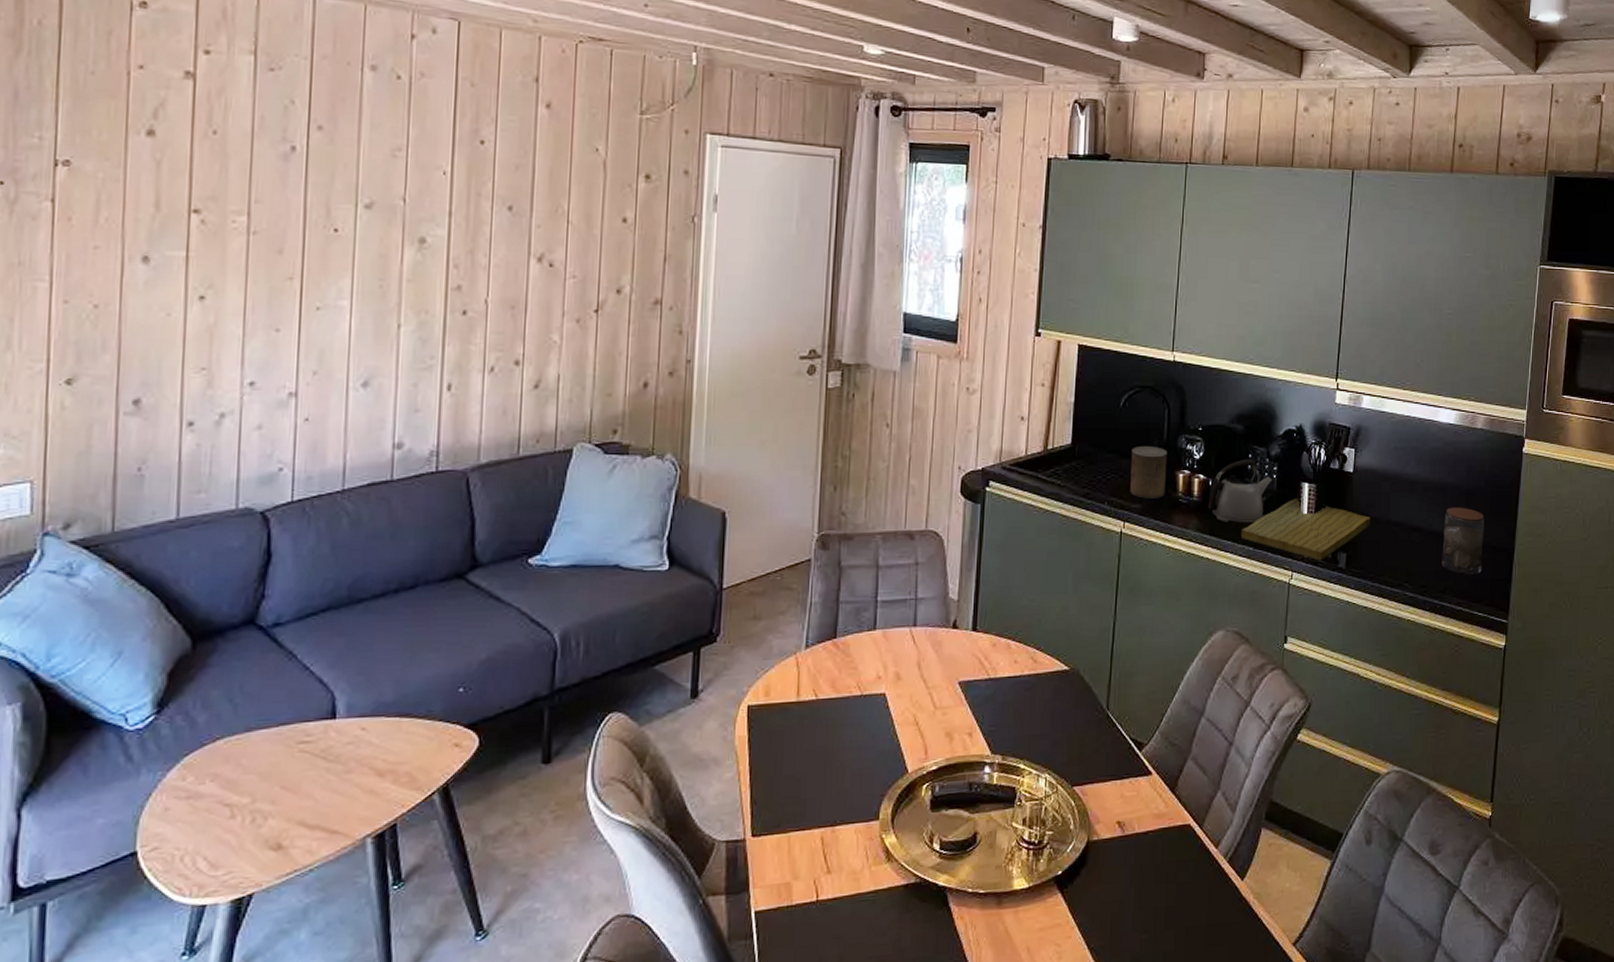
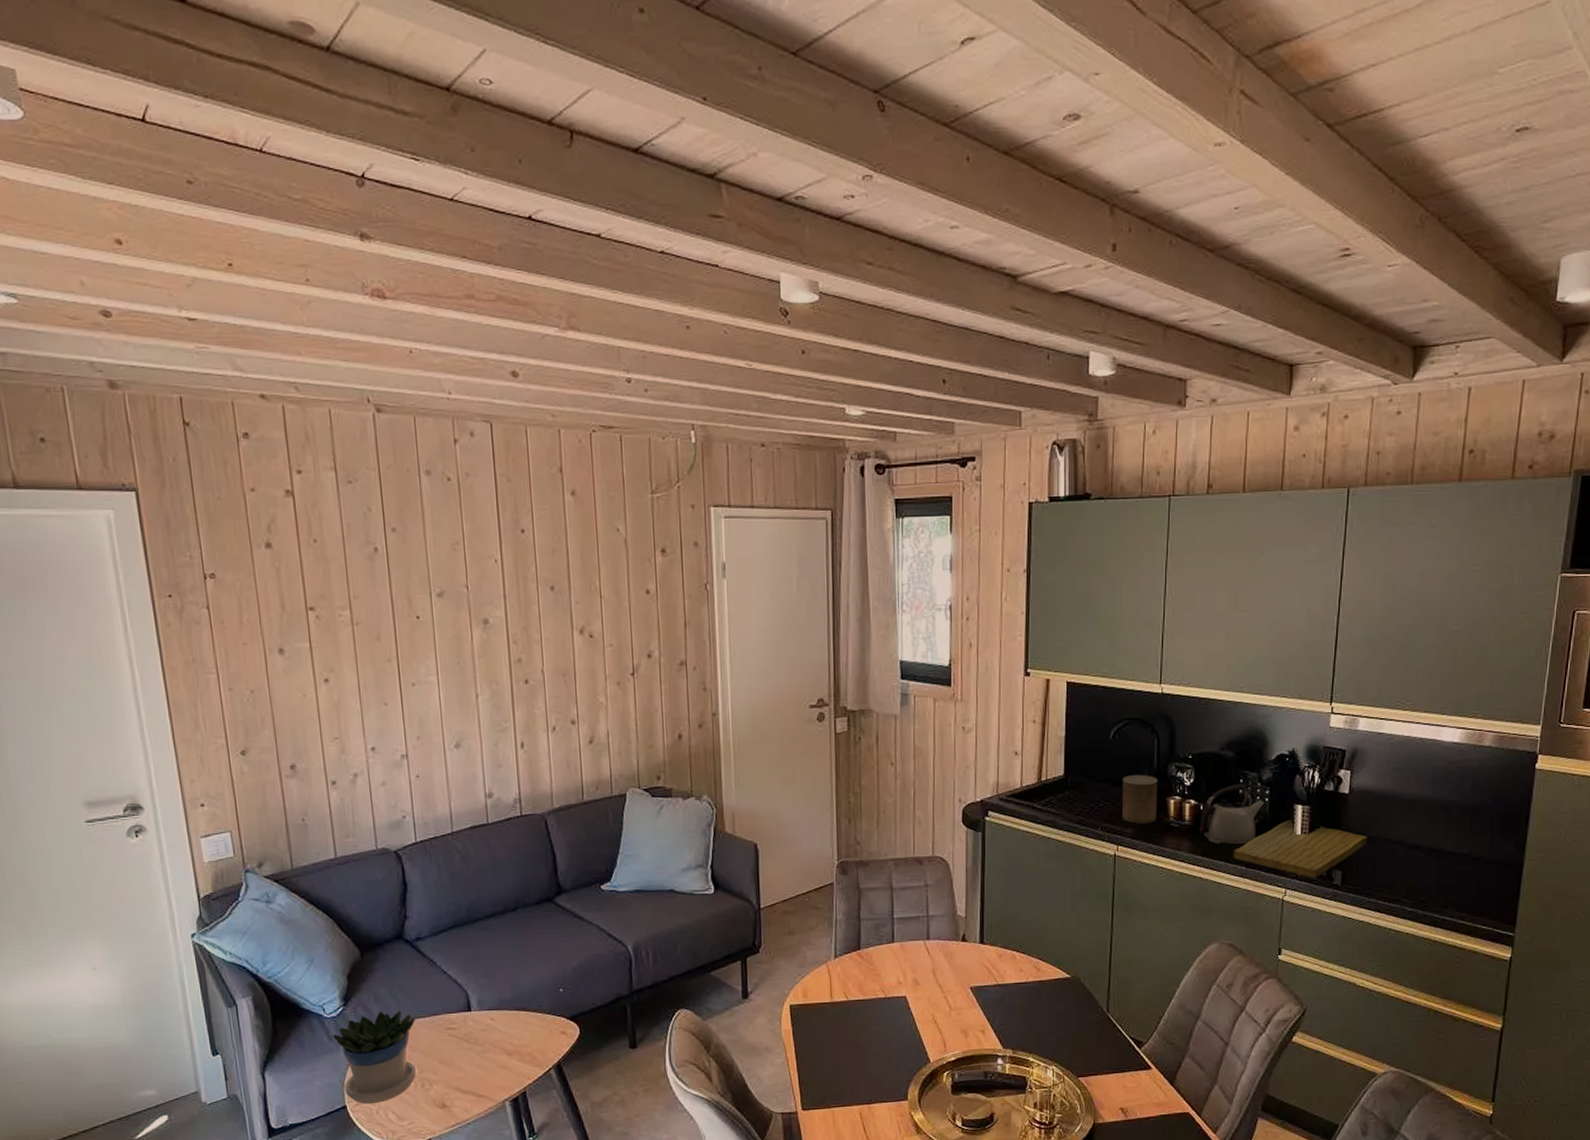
flowerpot: none [133,719,256,849] -> present [333,1011,417,1105]
jar: present [1442,507,1486,575] -> none [1443,824,1492,890]

